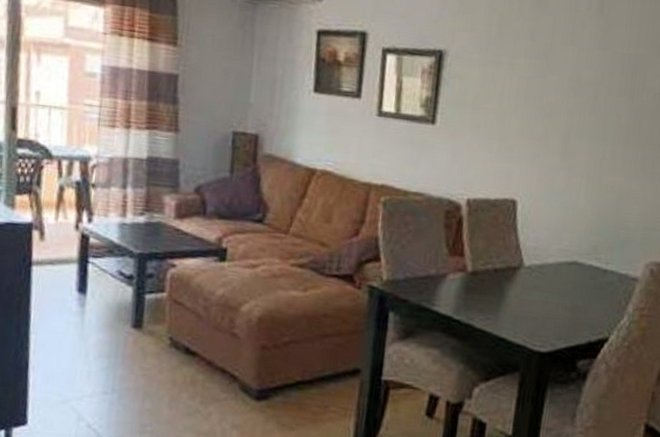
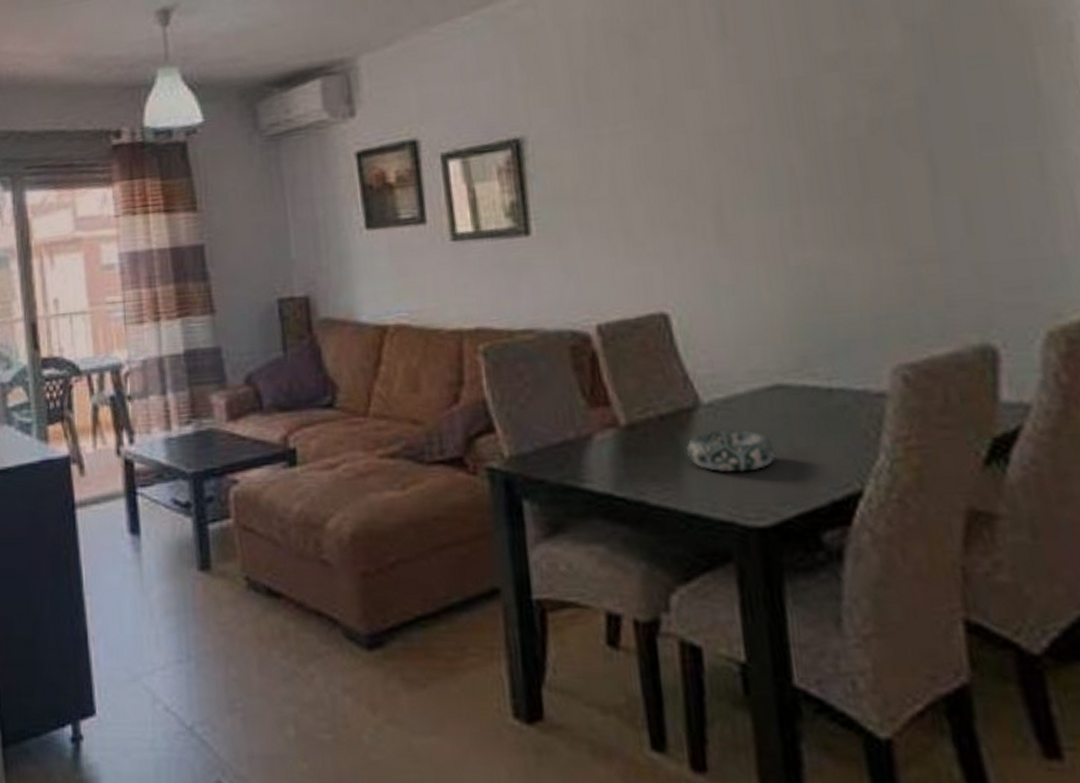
decorative bowl: none [506,284,563,315] -> present [686,428,777,473]

